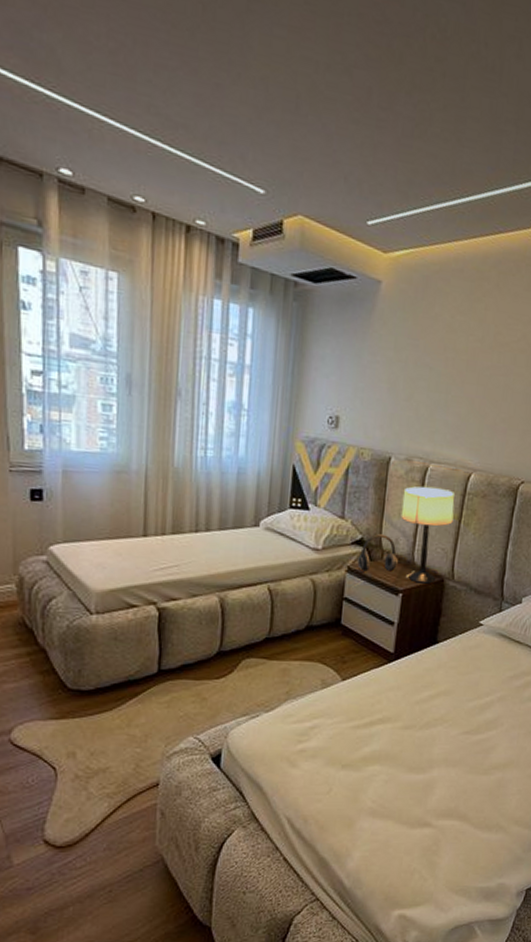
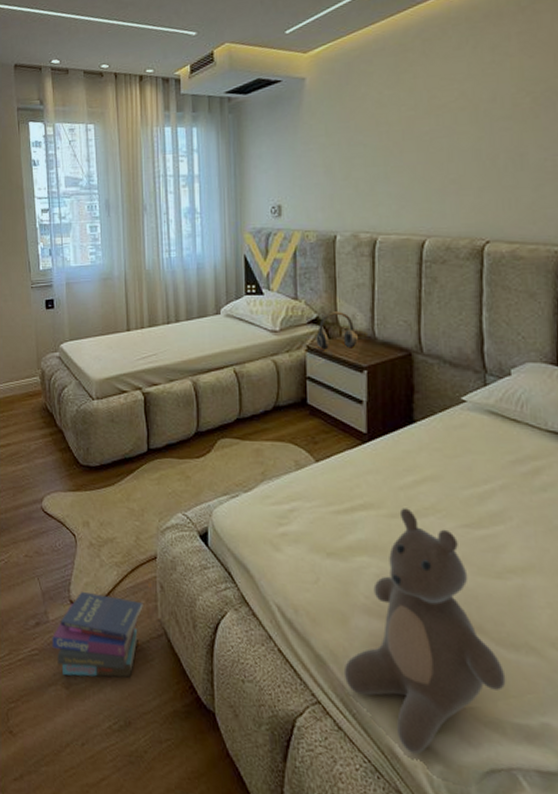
books: none [16,829,138,921] -> present [52,592,143,678]
teddy bear: none [343,720,478,927] -> present [343,508,506,754]
table lamp: present [401,486,455,584] -> none [353,259,412,359]

